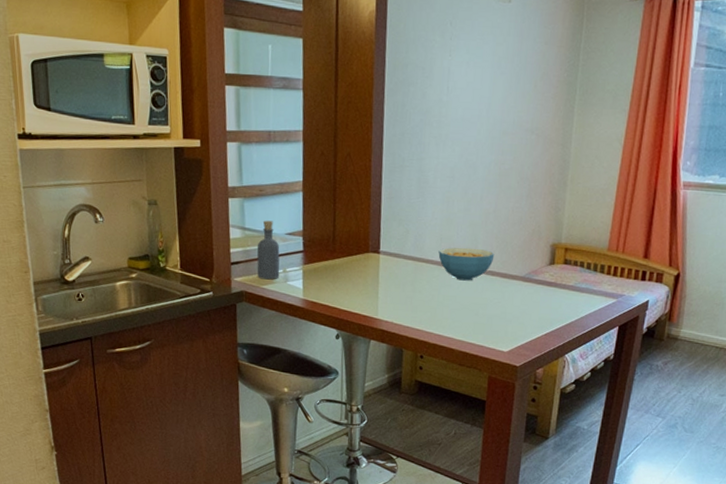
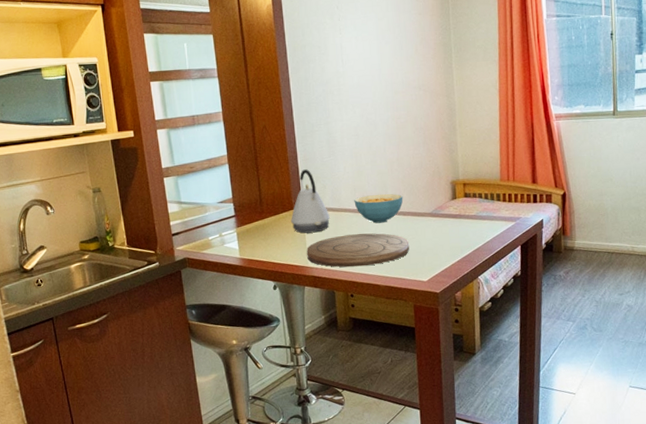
bottle: present [257,220,280,280] -> none [193,193,217,245]
kettle: none [365,209,409,282] -> present [291,169,330,234]
cutting board: none [377,288,494,327] -> present [307,233,410,268]

